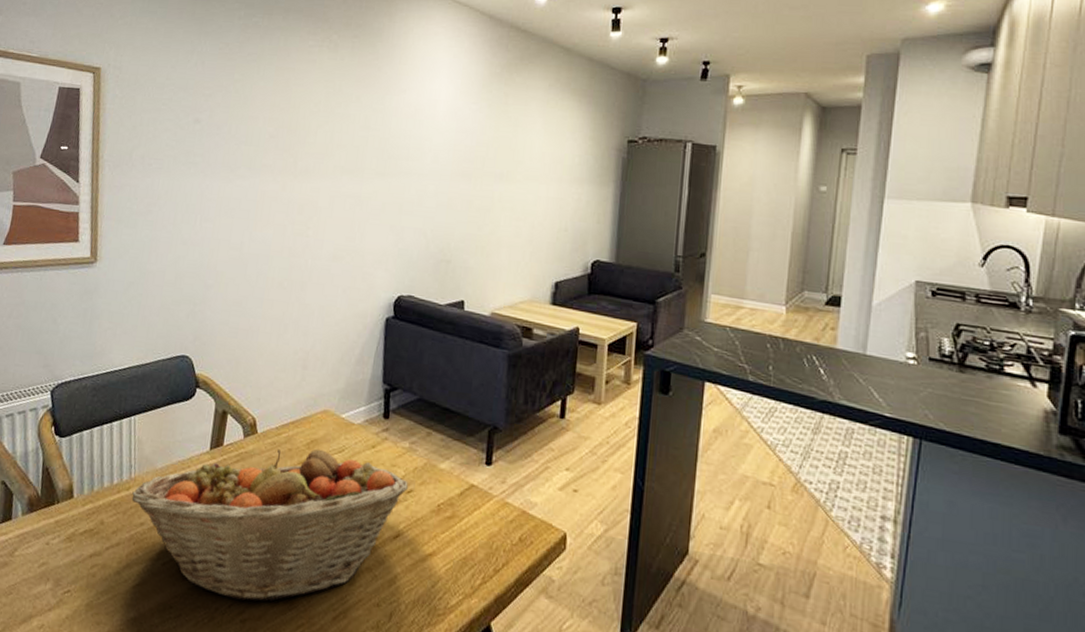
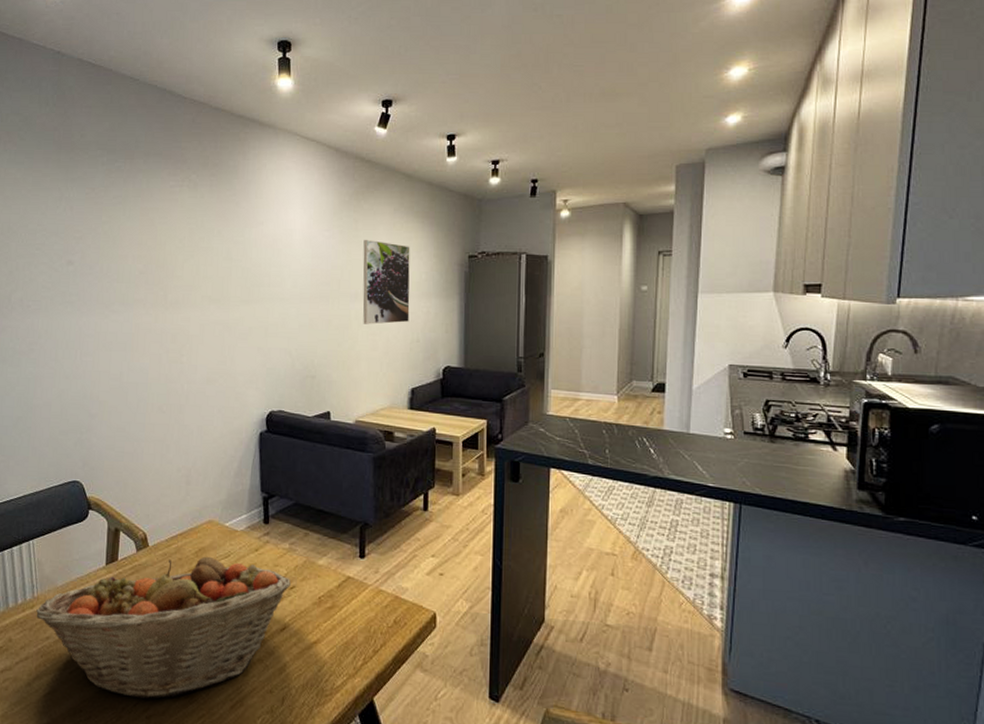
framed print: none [507,115,564,209] -> present [363,239,410,325]

